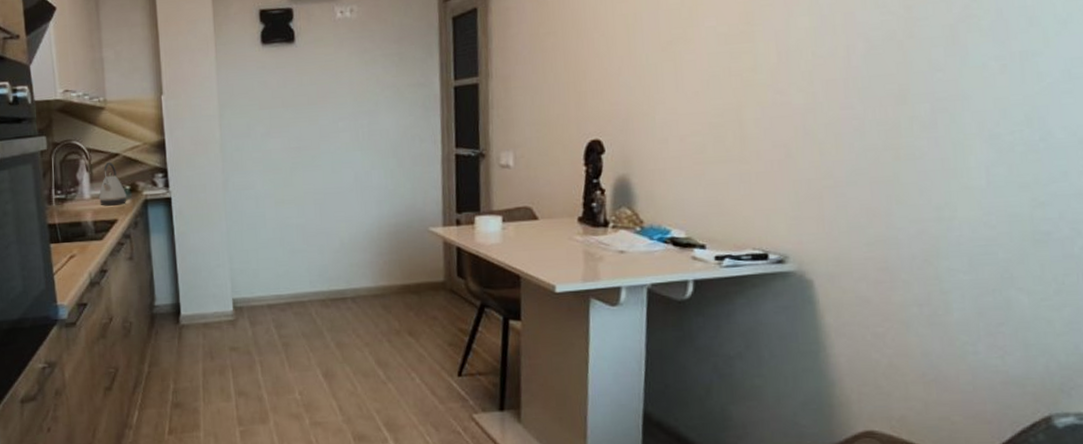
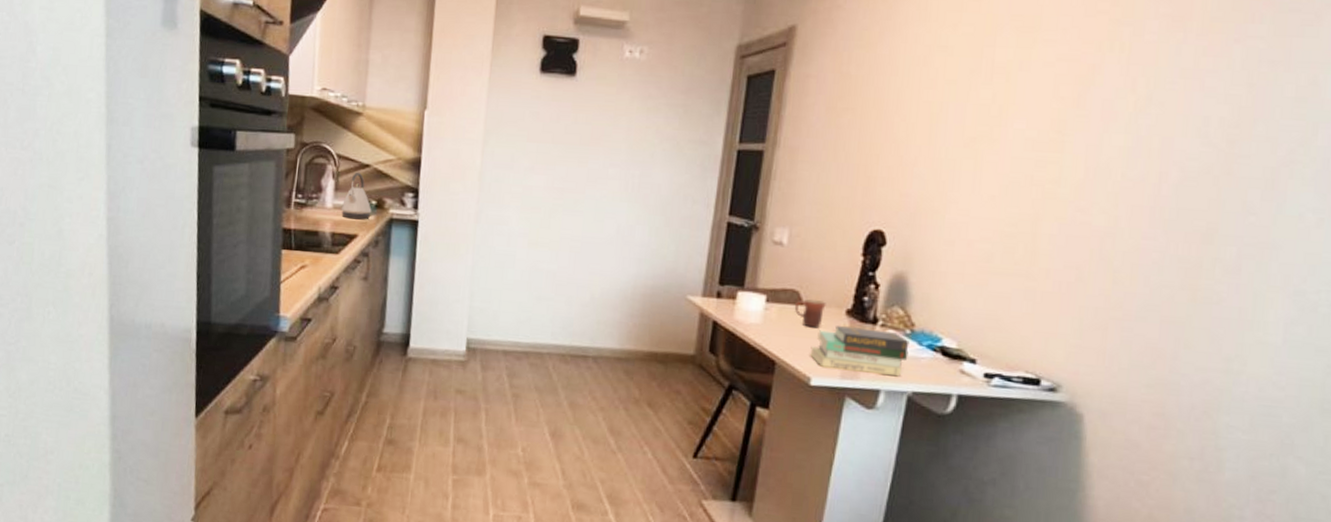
mug: none [529,212,558,239] -> present [794,298,826,328]
books: none [550,231,642,275] -> present [810,326,910,377]

